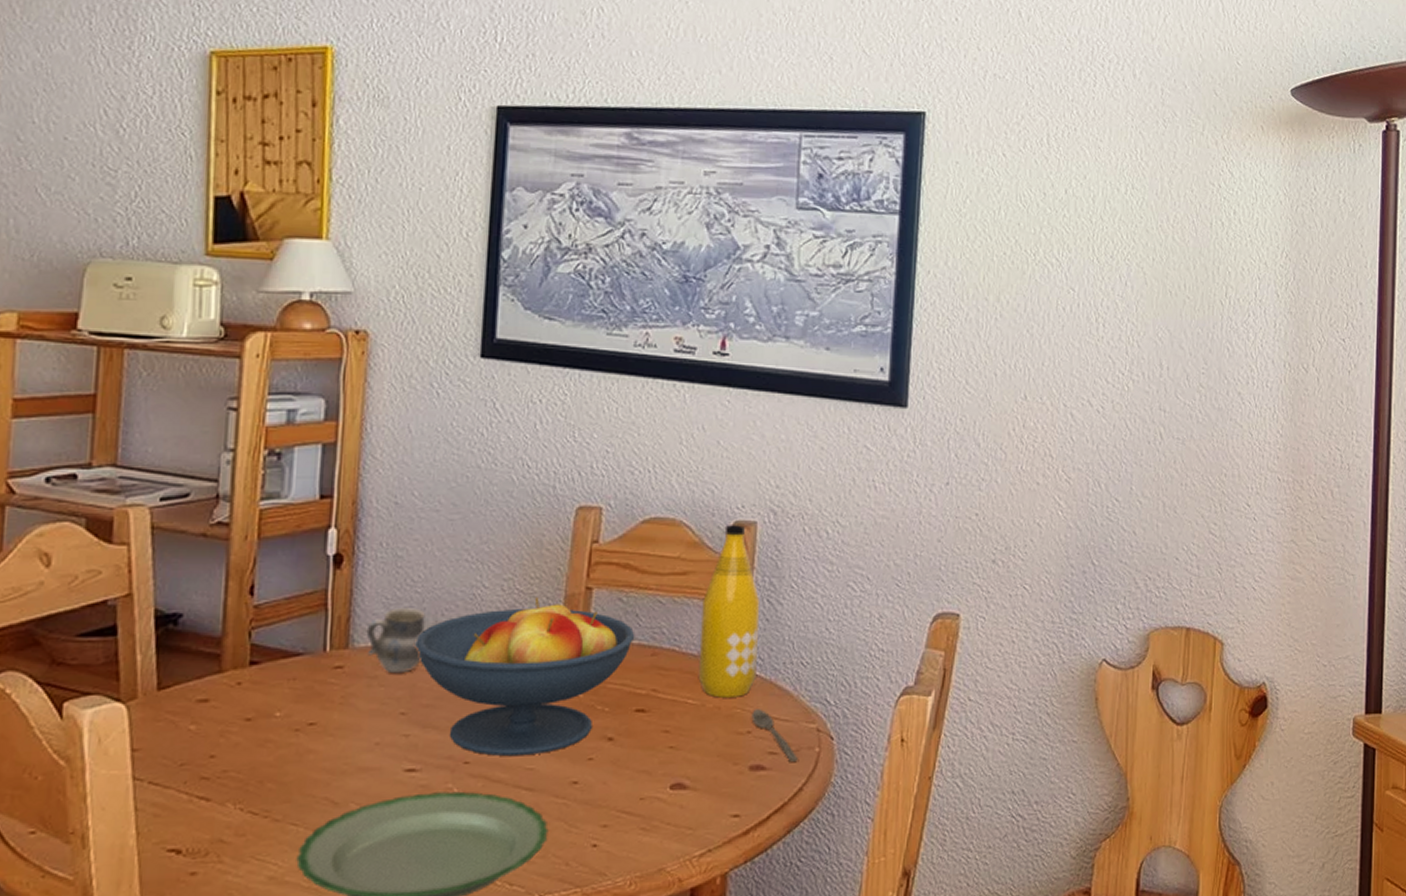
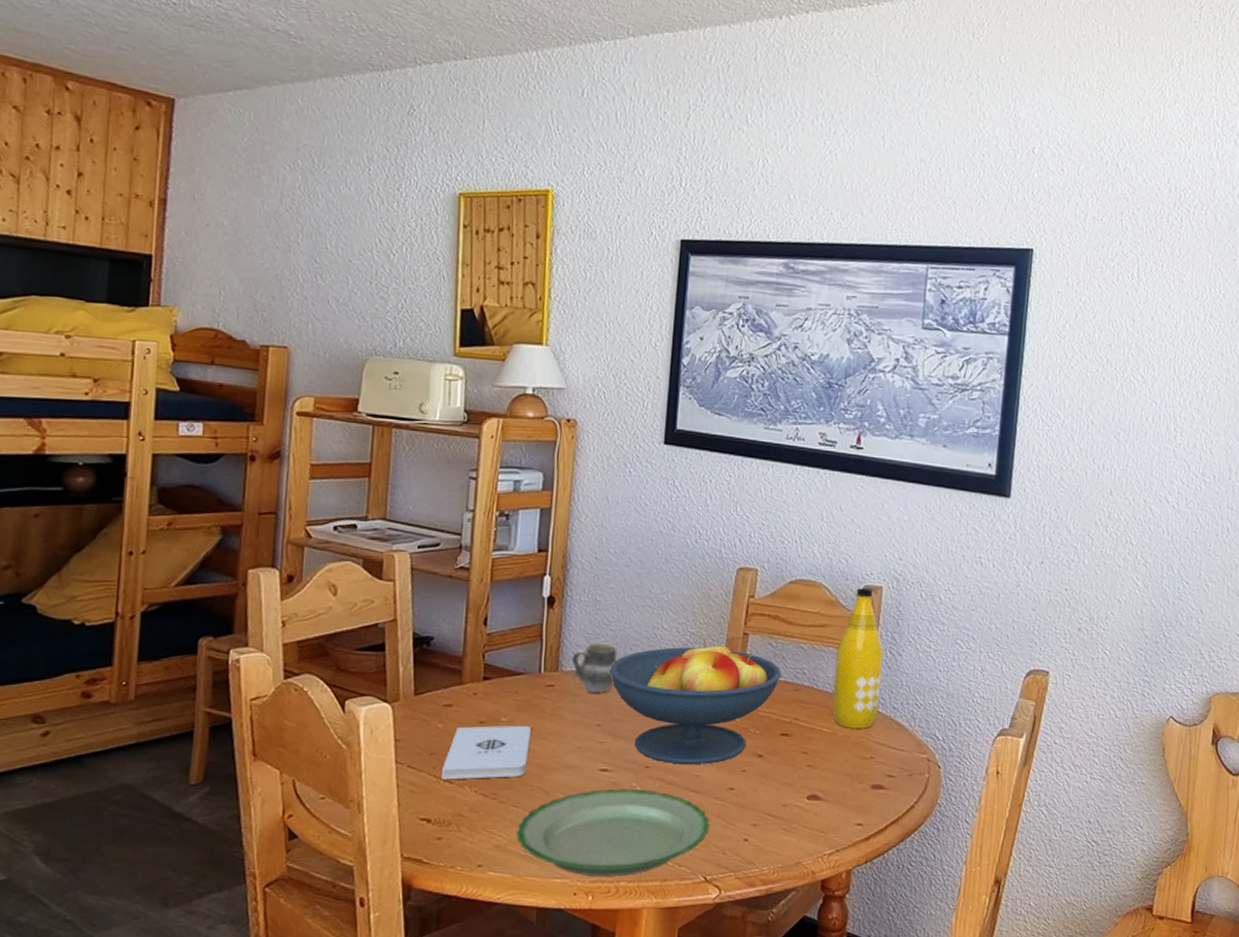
notepad: none [195,719,314,797] -> present [441,725,531,780]
spoon: present [751,709,798,763] -> none [874,739,911,785]

